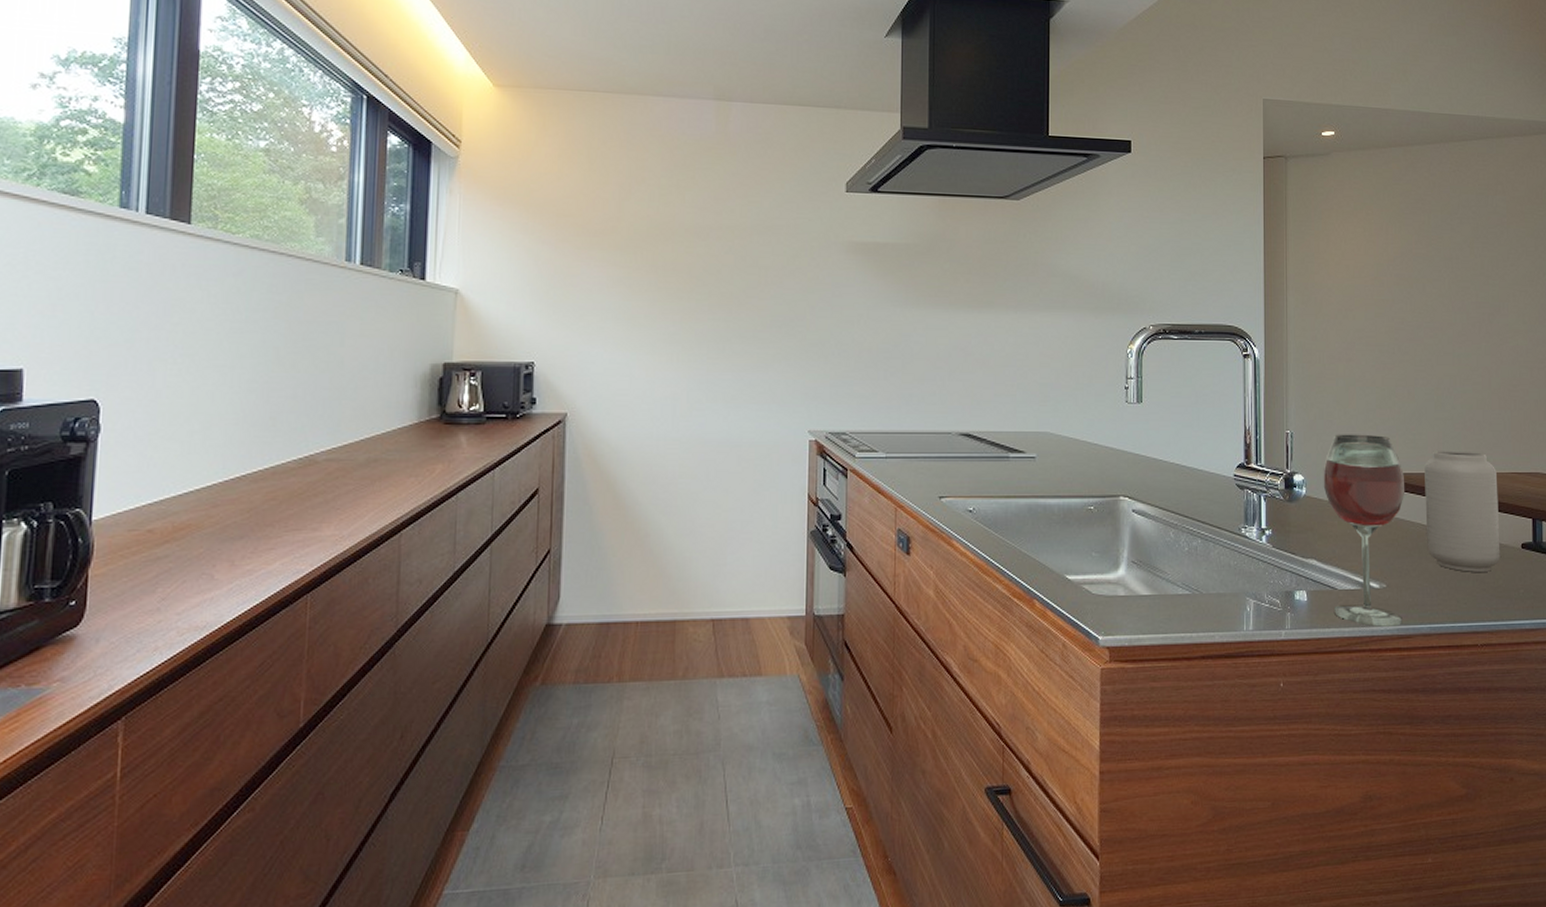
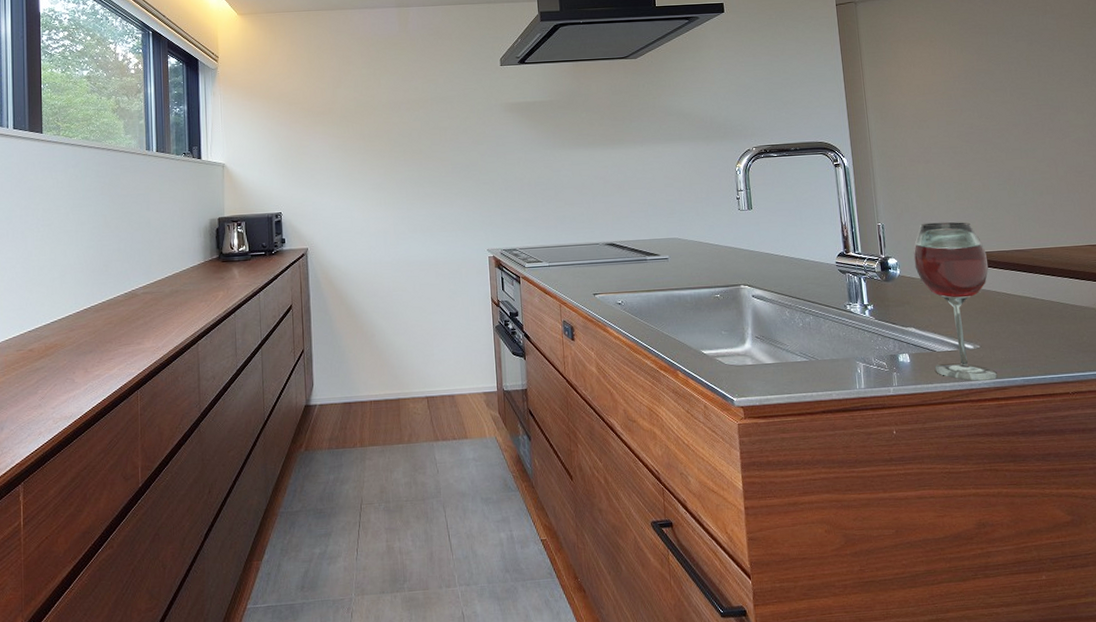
vase: present [1424,449,1501,573] -> none [1004,229,1083,332]

